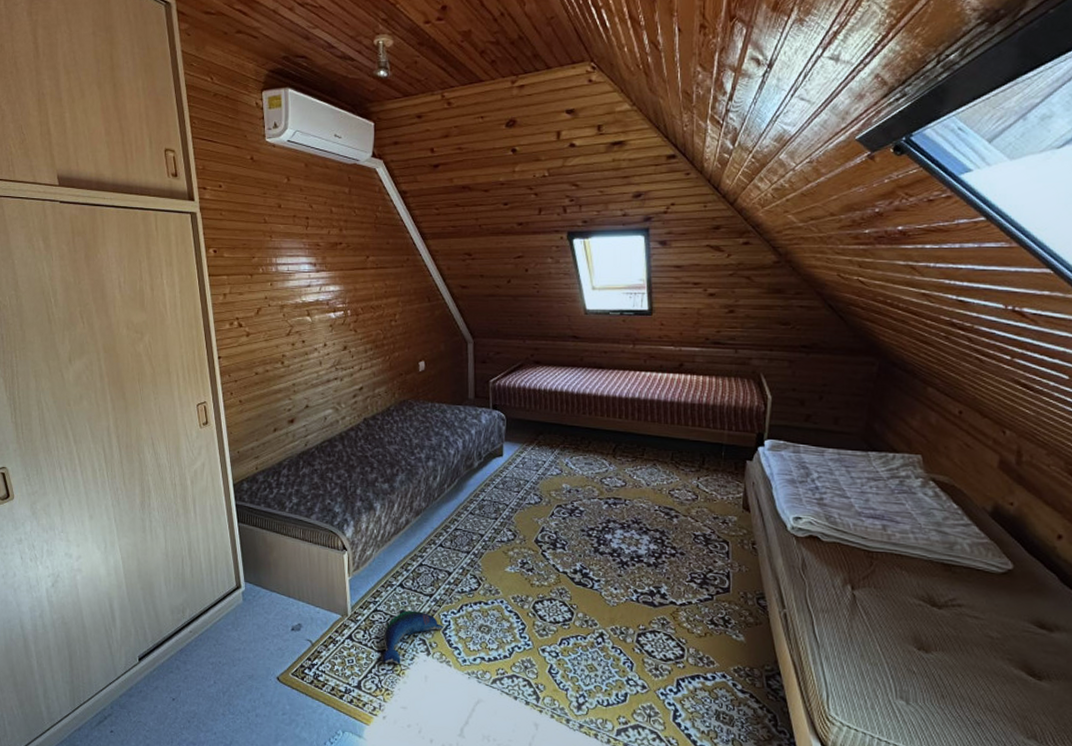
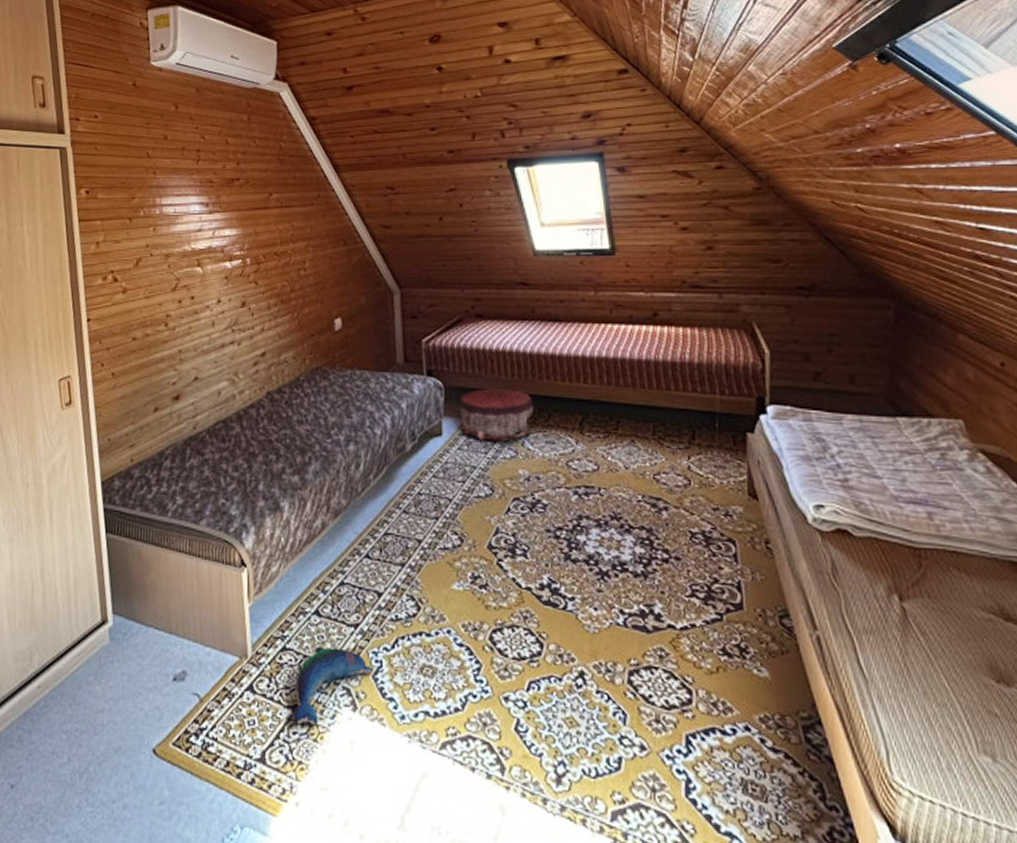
pouf: none [518,420,578,463] -> present [460,387,534,443]

